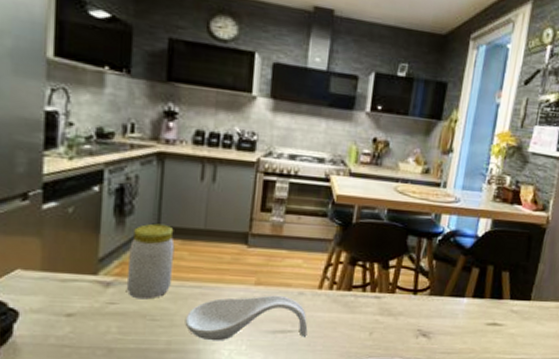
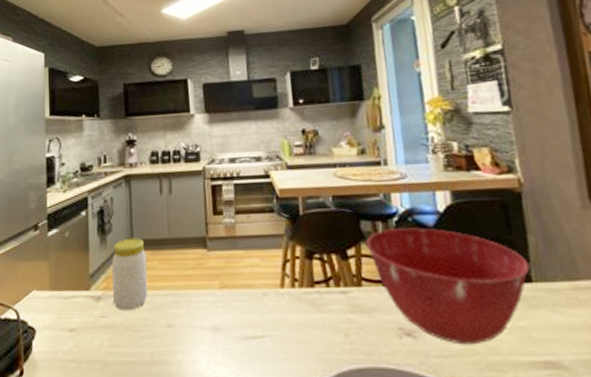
spoon rest: present [184,295,308,341] -> none [163,298,279,351]
mixing bowl: none [407,246,533,345] -> present [365,227,530,345]

